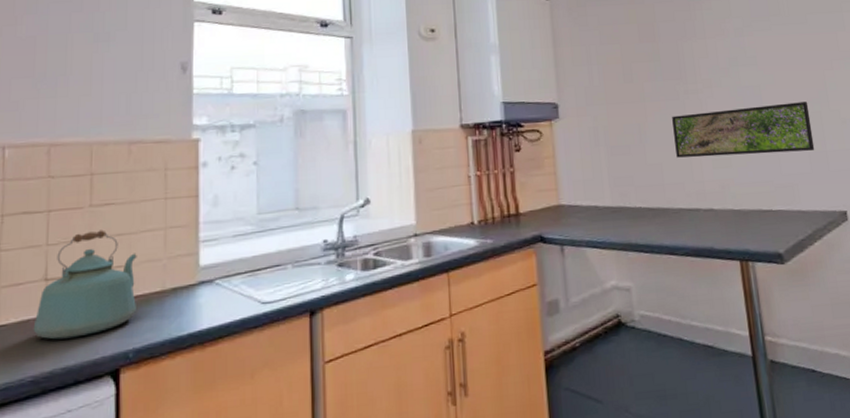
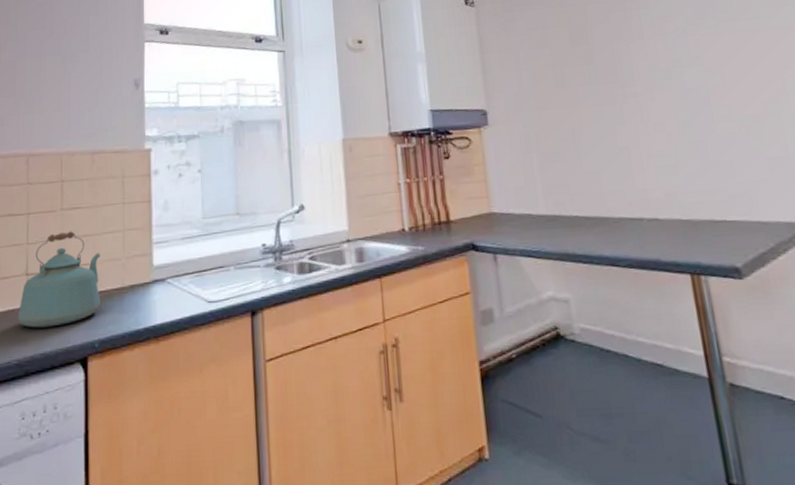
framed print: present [672,102,815,158] -> none [609,103,775,165]

